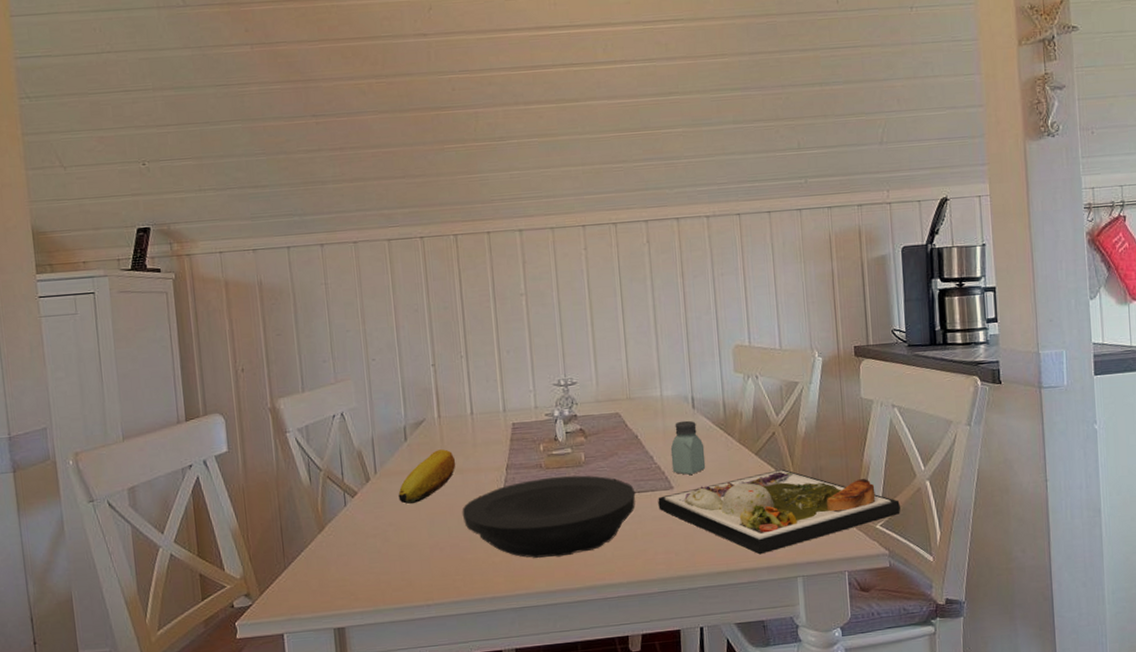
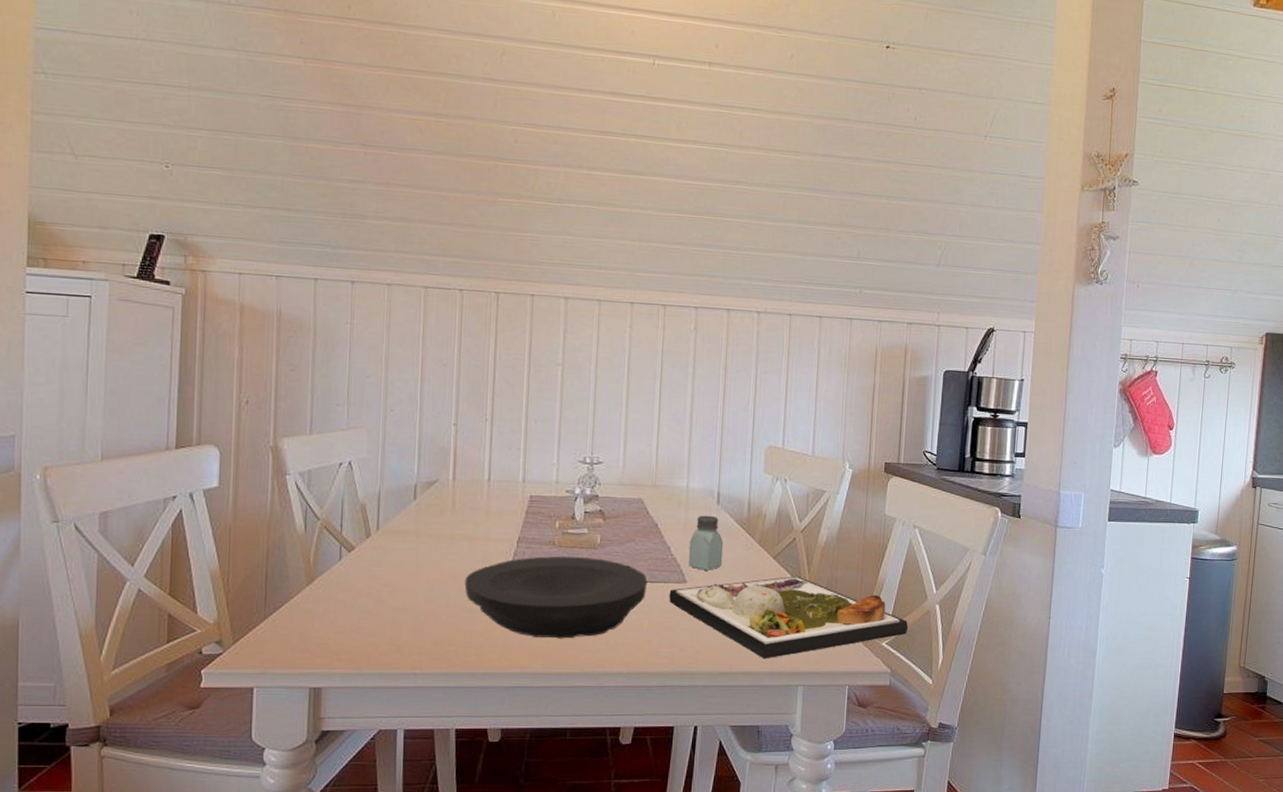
fruit: present [398,449,456,505] -> none [399,513,465,567]

